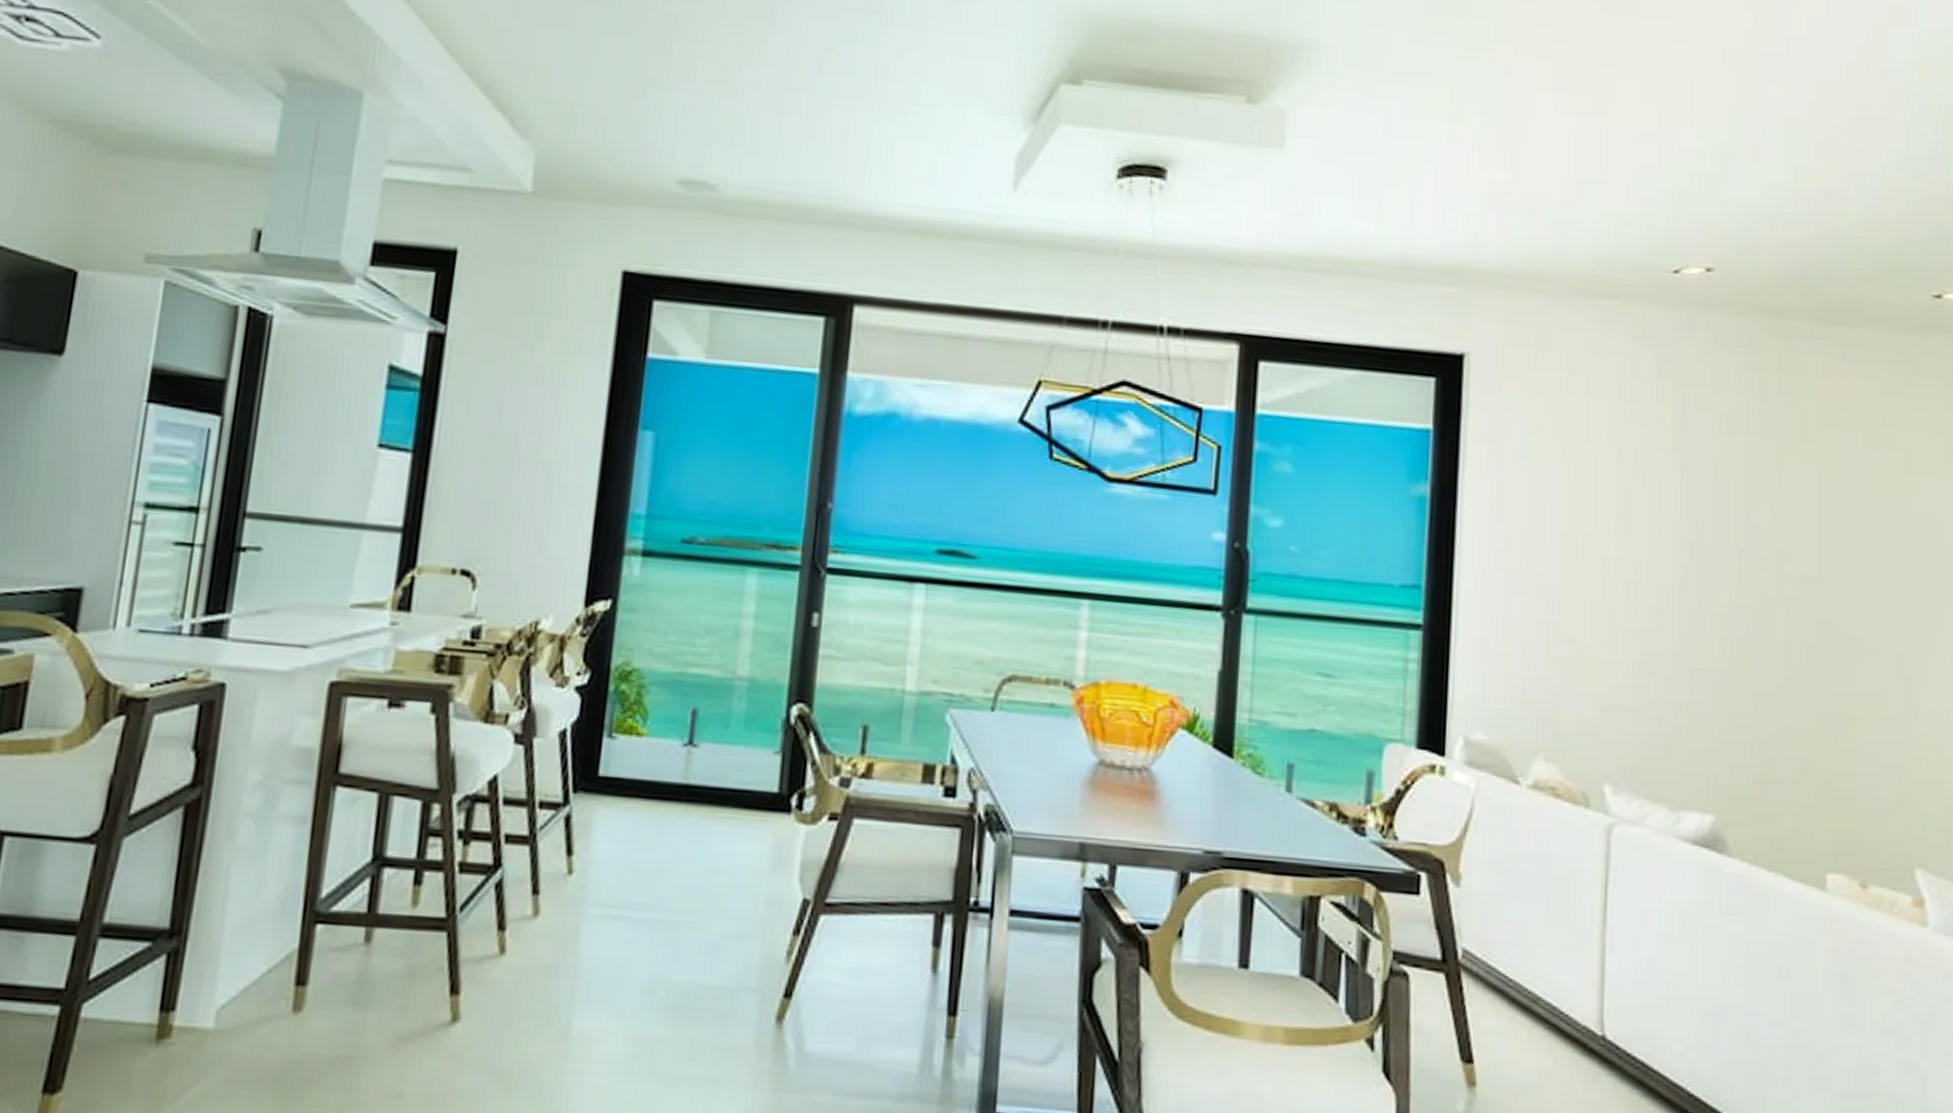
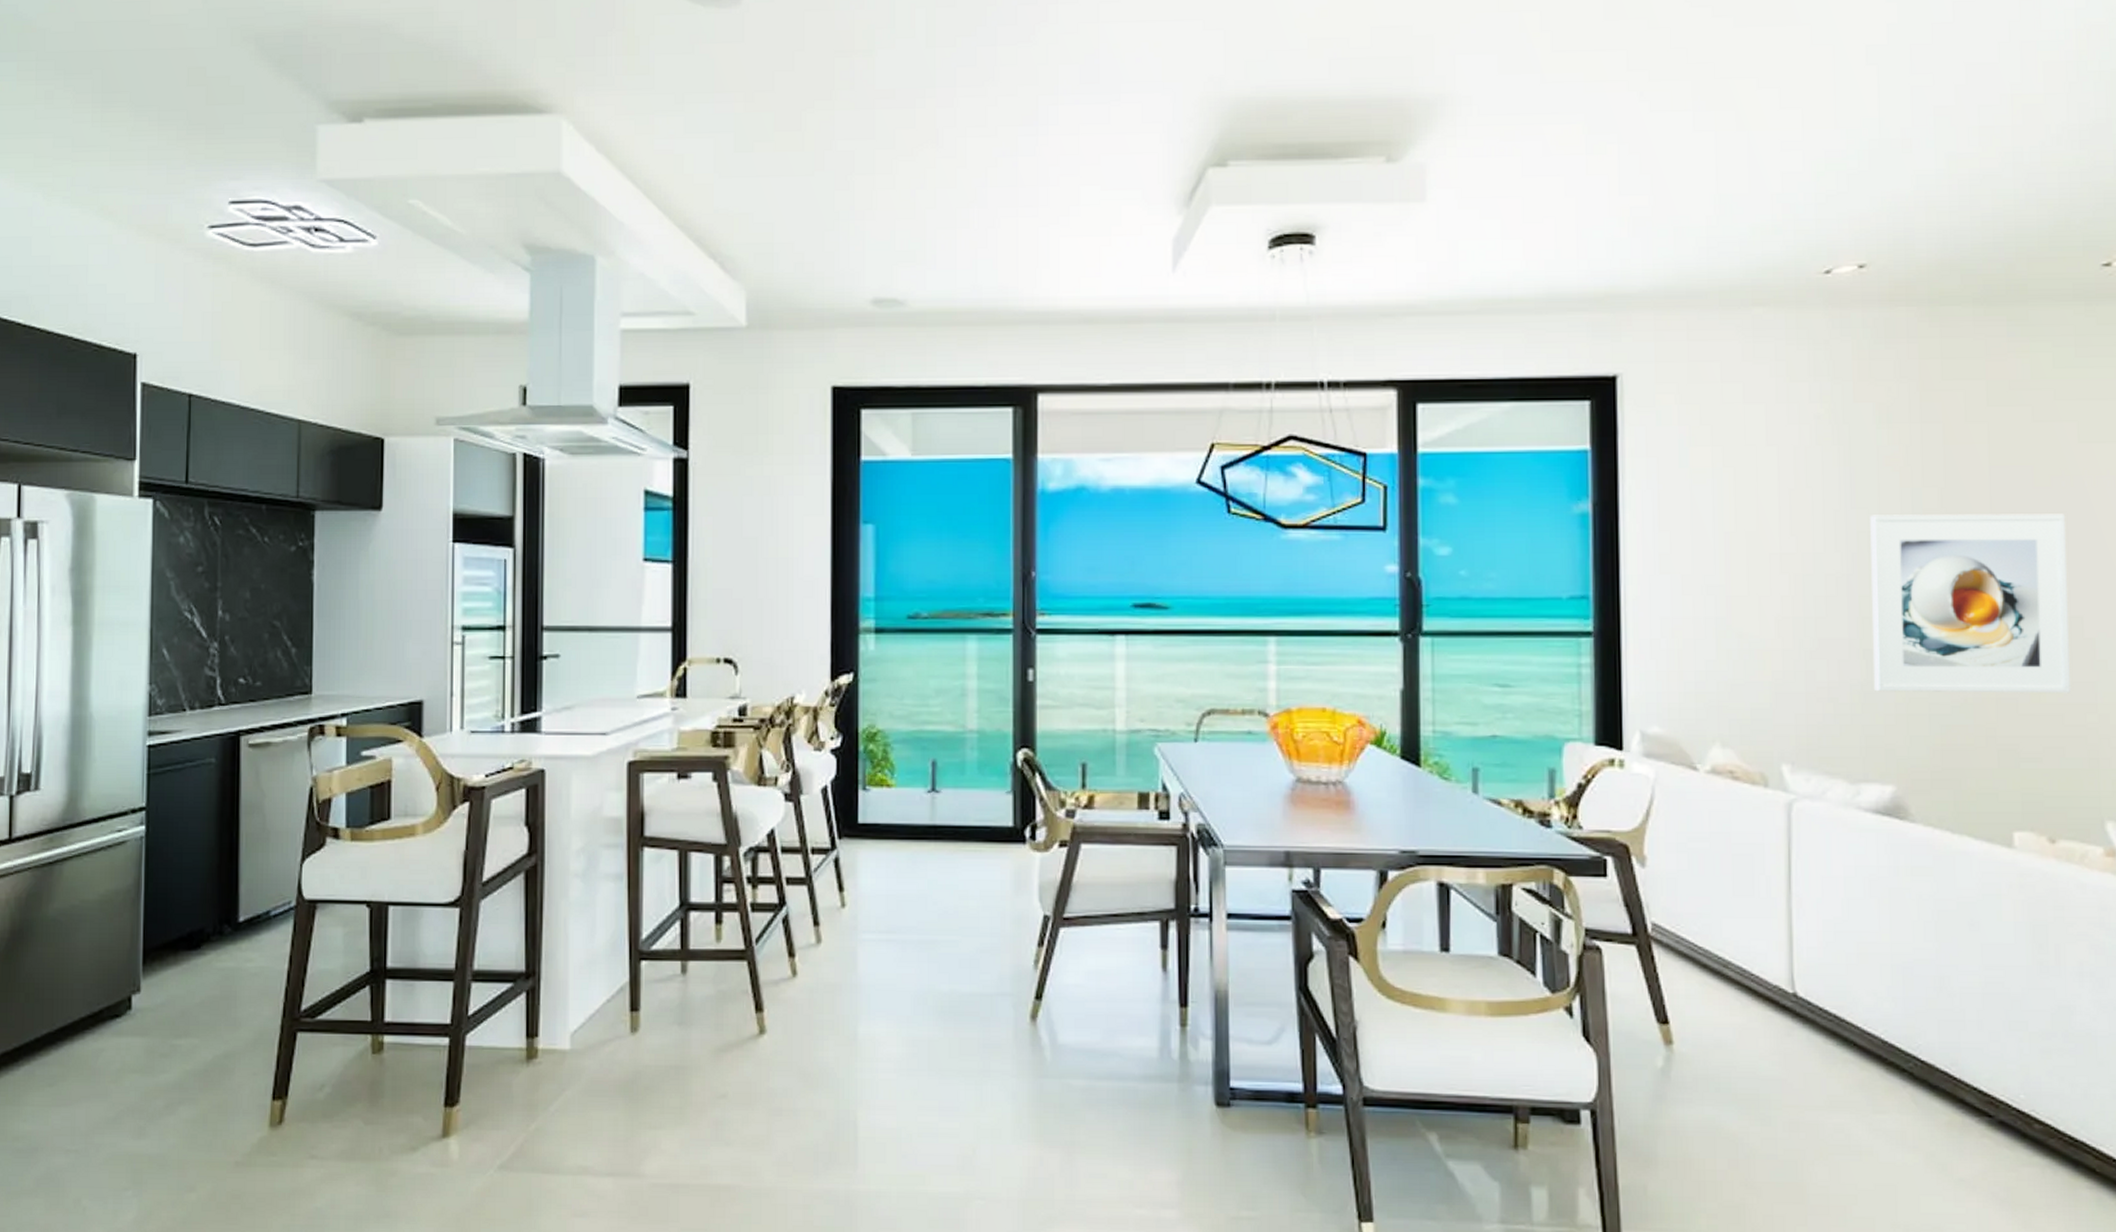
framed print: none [1698,527,1889,731] -> present [1870,513,2070,693]

